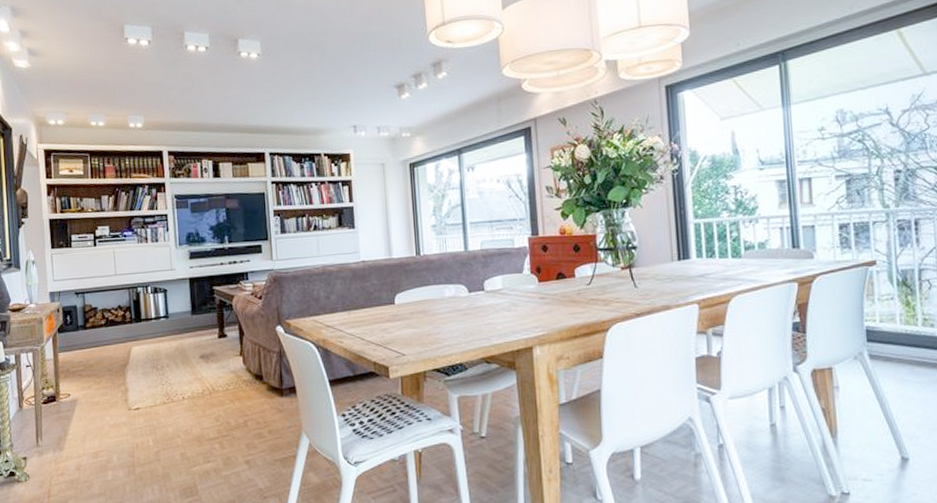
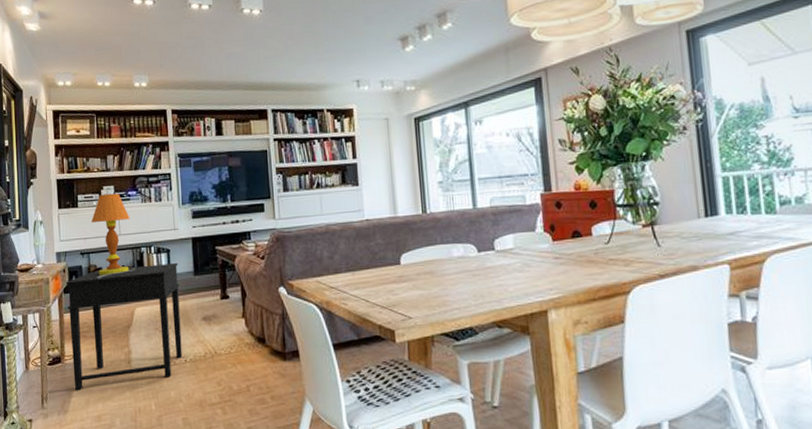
side table: none [61,302,180,428] -> present [66,262,182,390]
table lamp: none [86,233,132,319] -> present [91,193,135,279]

